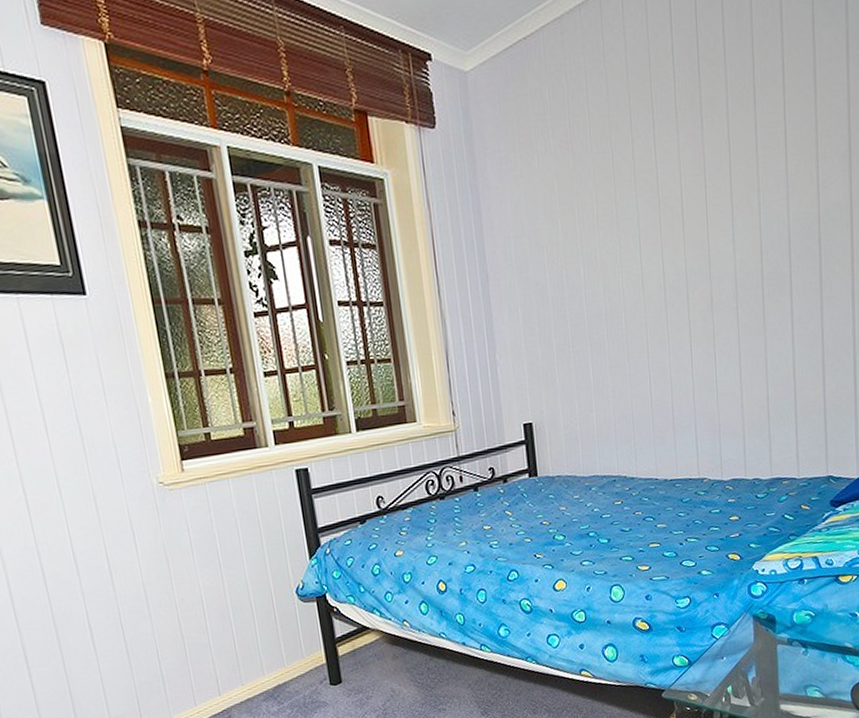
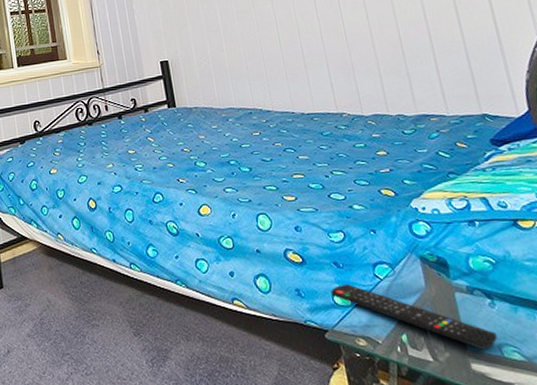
remote control: none [672,646,805,692] -> present [330,284,498,350]

